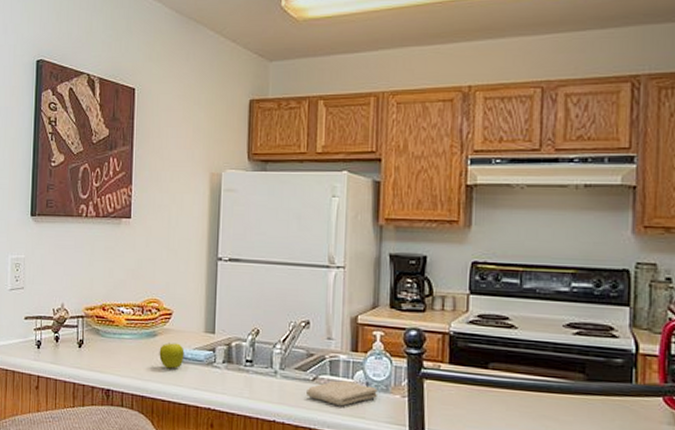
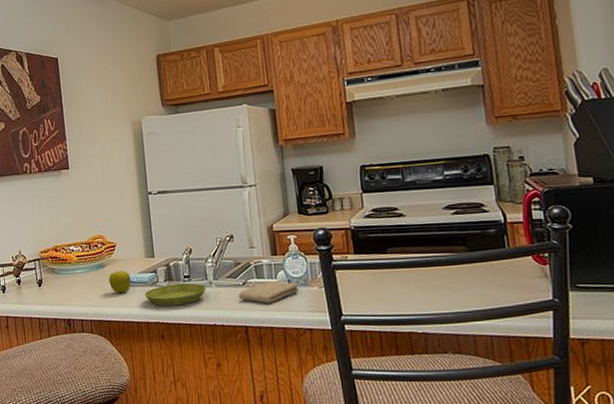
saucer: none [197,367,270,393] -> present [144,283,206,307]

